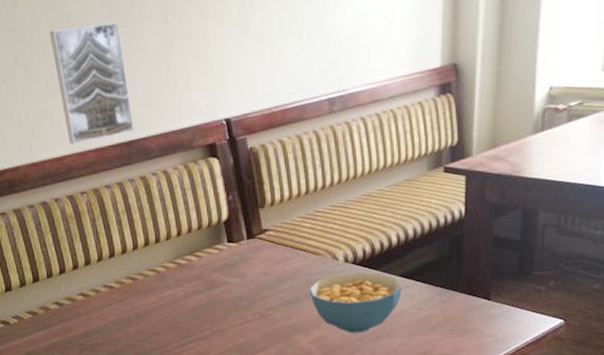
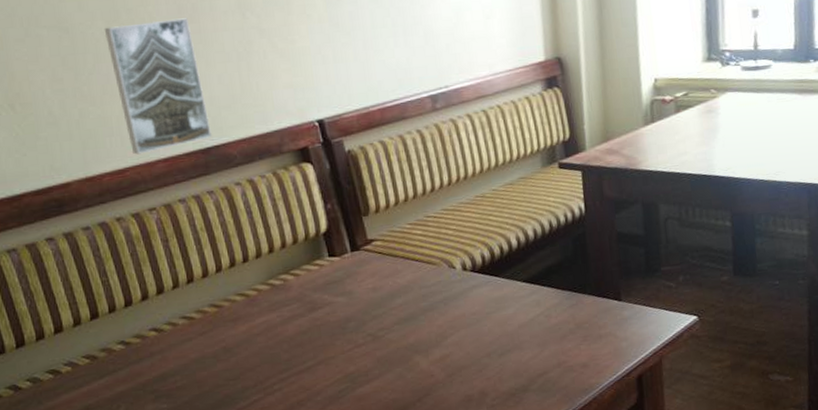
cereal bowl: present [309,271,402,333] -> none [425,279,528,350]

